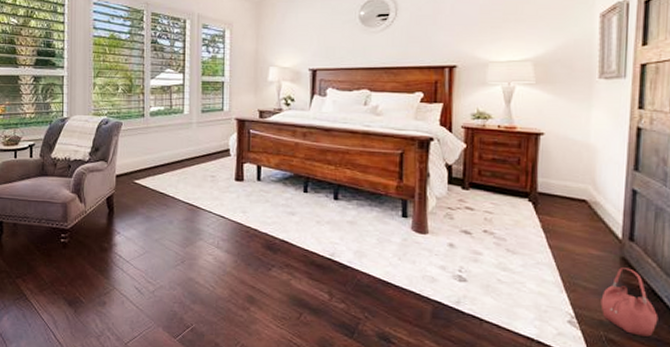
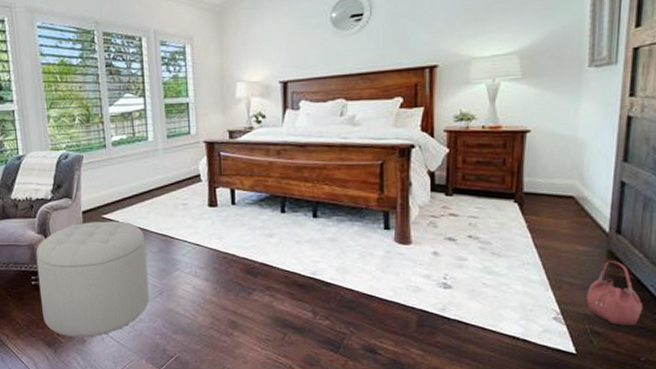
ottoman: none [67,185,173,300] -> present [36,221,149,338]

